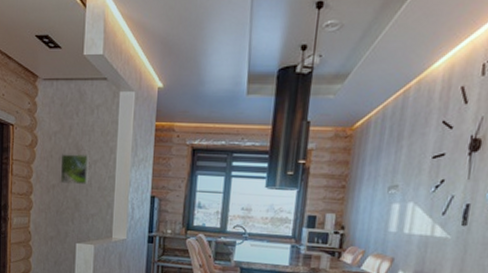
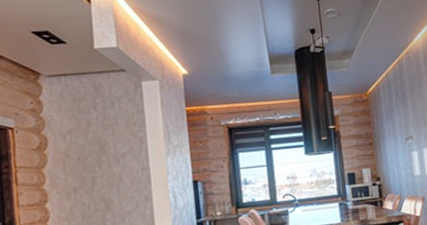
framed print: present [60,153,90,184] -> none [80,148,119,184]

